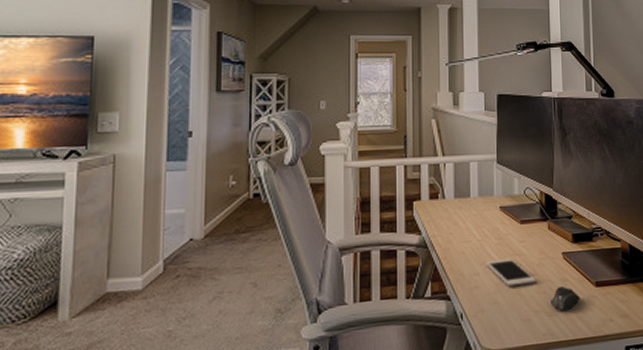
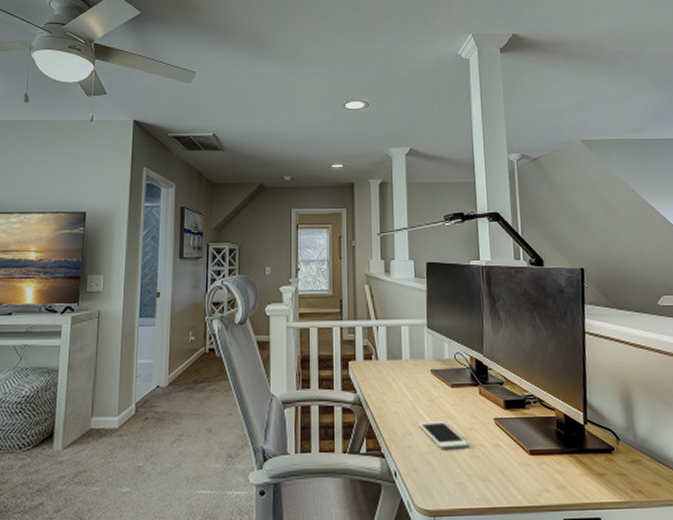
computer mouse: present [550,286,580,311] -> none [483,452,514,477]

